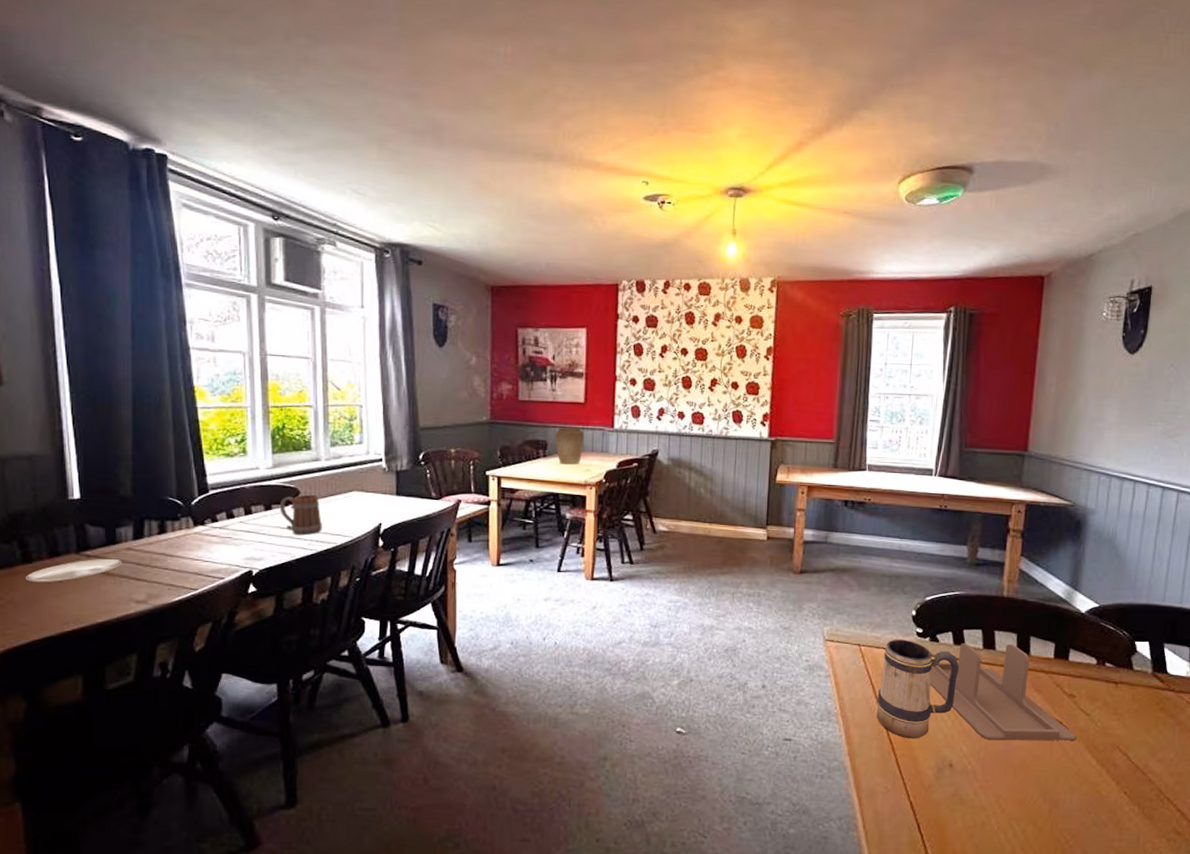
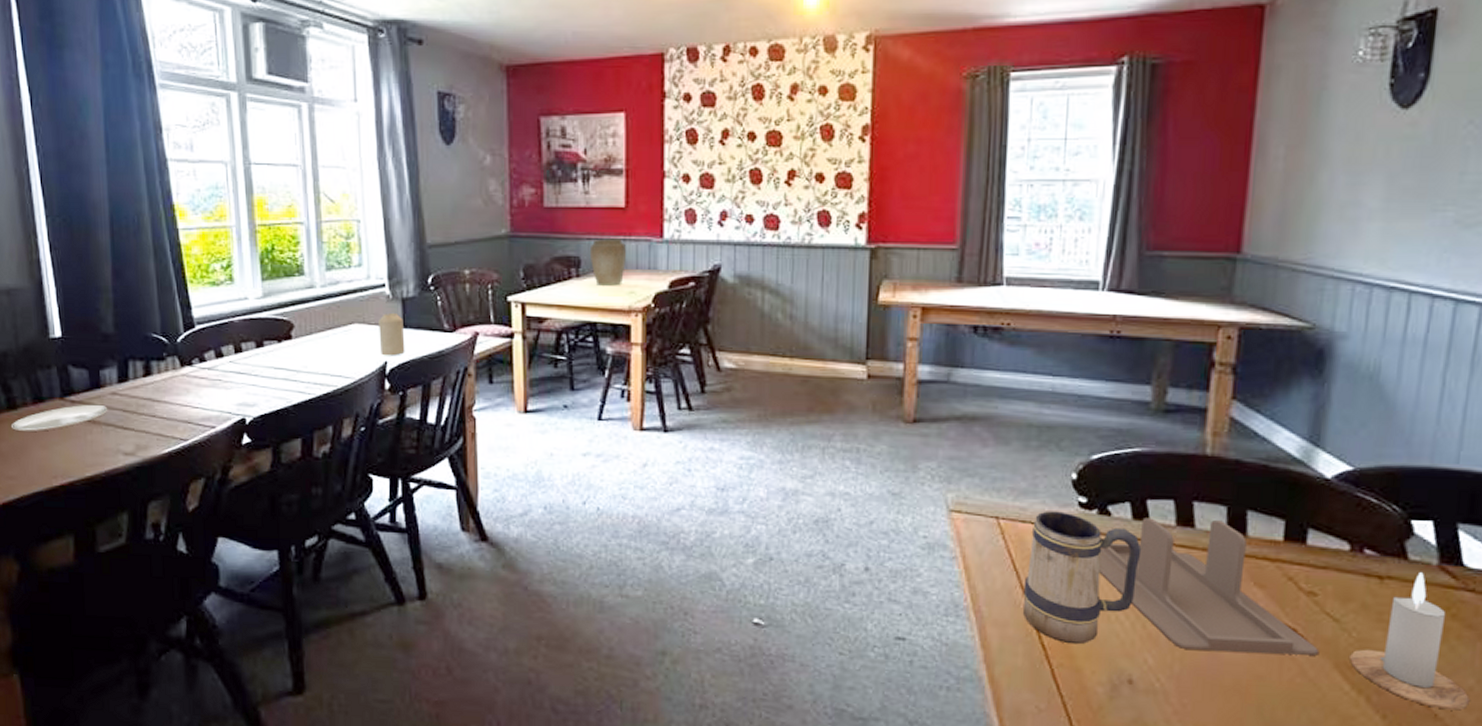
beer mug: present [279,494,322,536] -> none [272,328,320,377]
candle: none [375,482,398,519] -> present [379,312,405,356]
candle: none [1096,678,1172,776] -> present [1350,572,1471,710]

